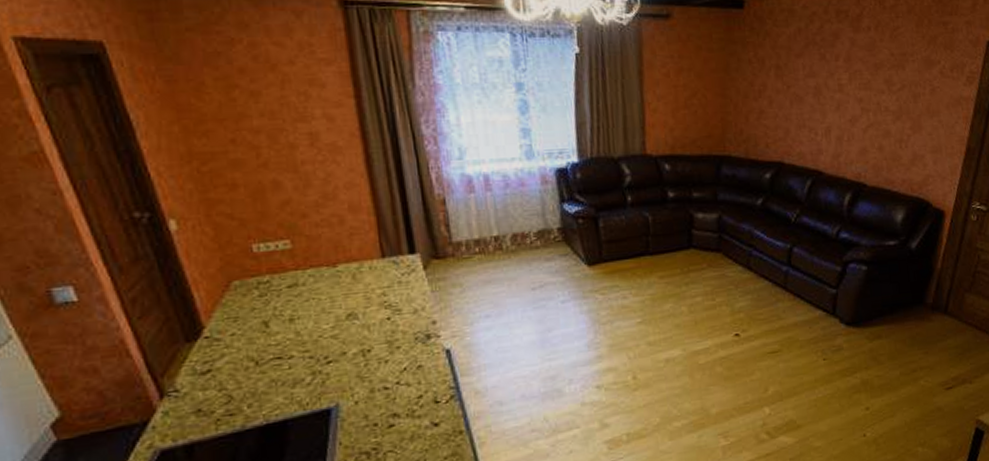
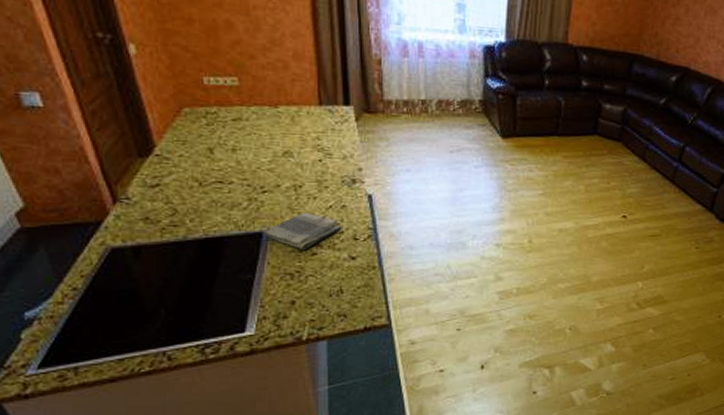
dish towel: none [331,379,420,424] -> present [263,213,342,251]

